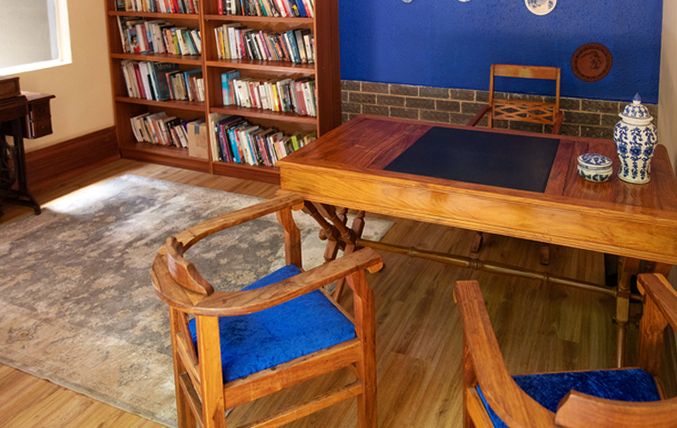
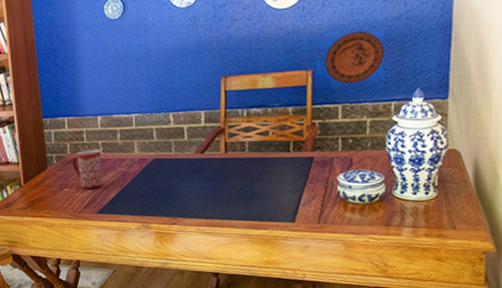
mug: none [364,112,389,146] -> present [72,148,102,189]

